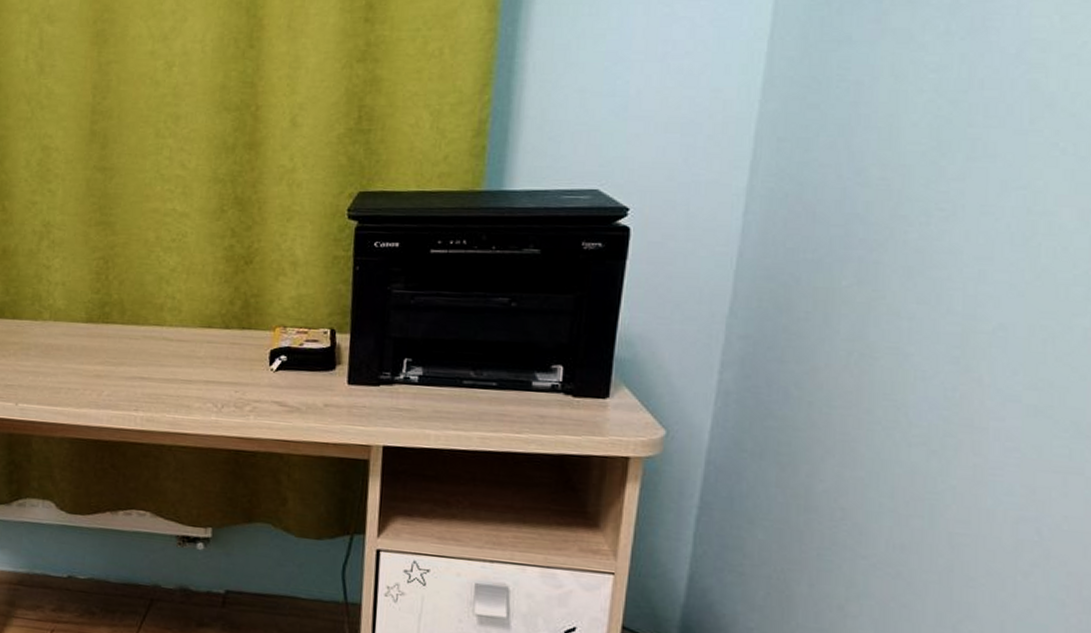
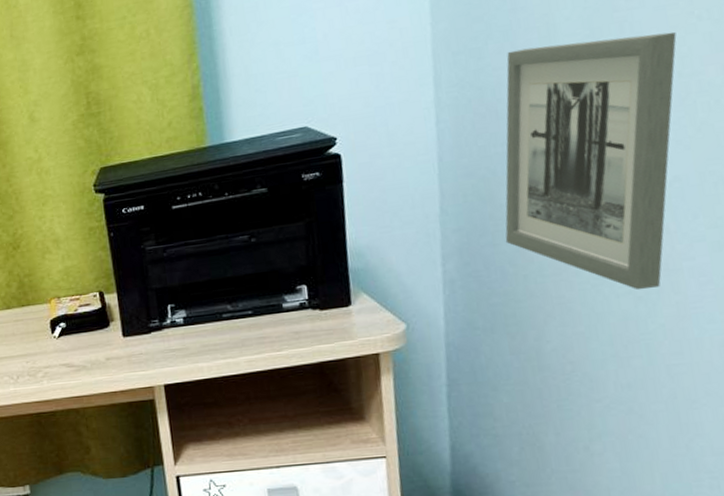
wall art: none [795,148,1034,444] -> present [505,31,677,291]

